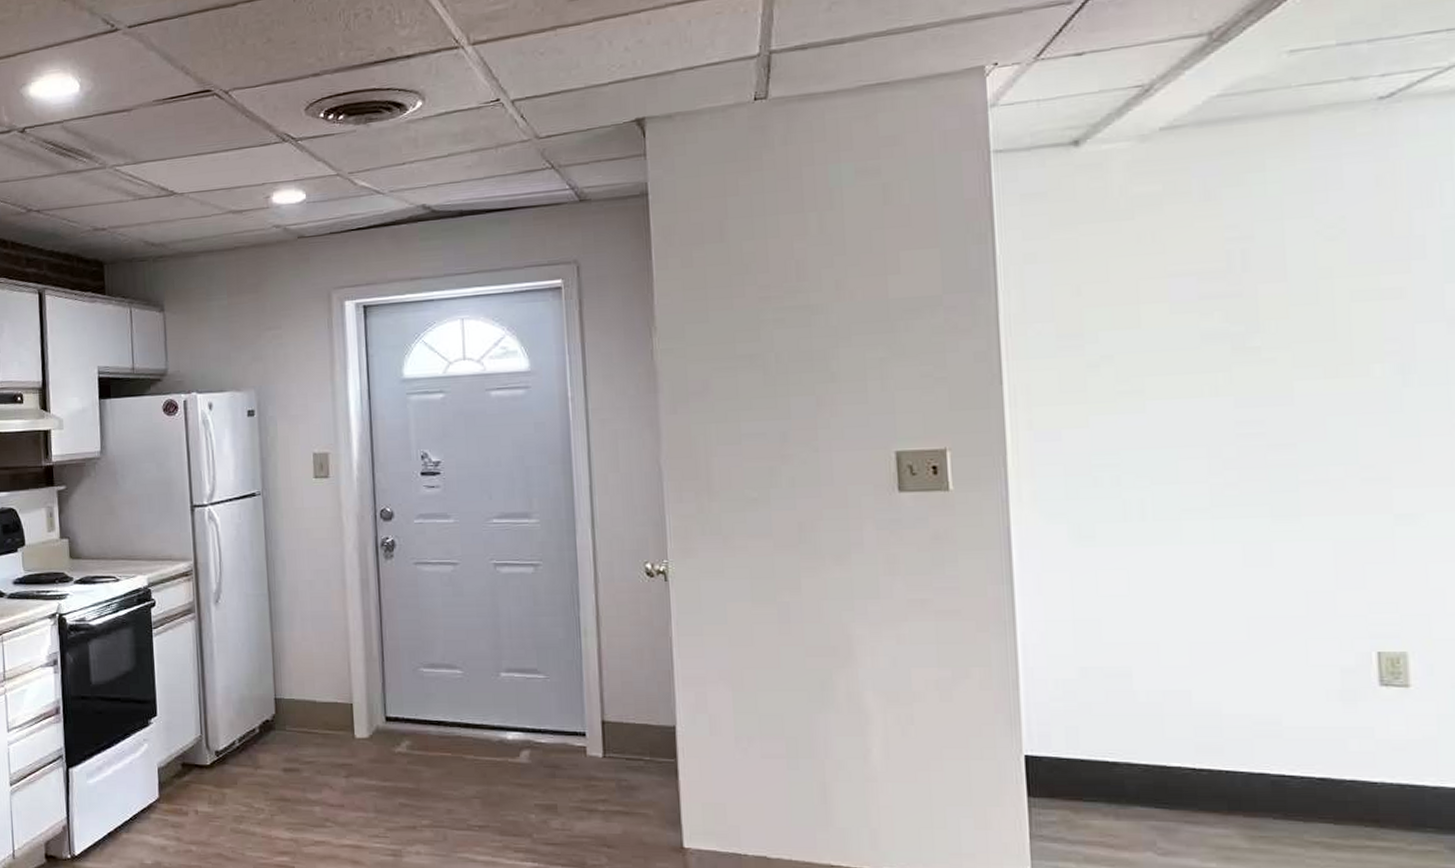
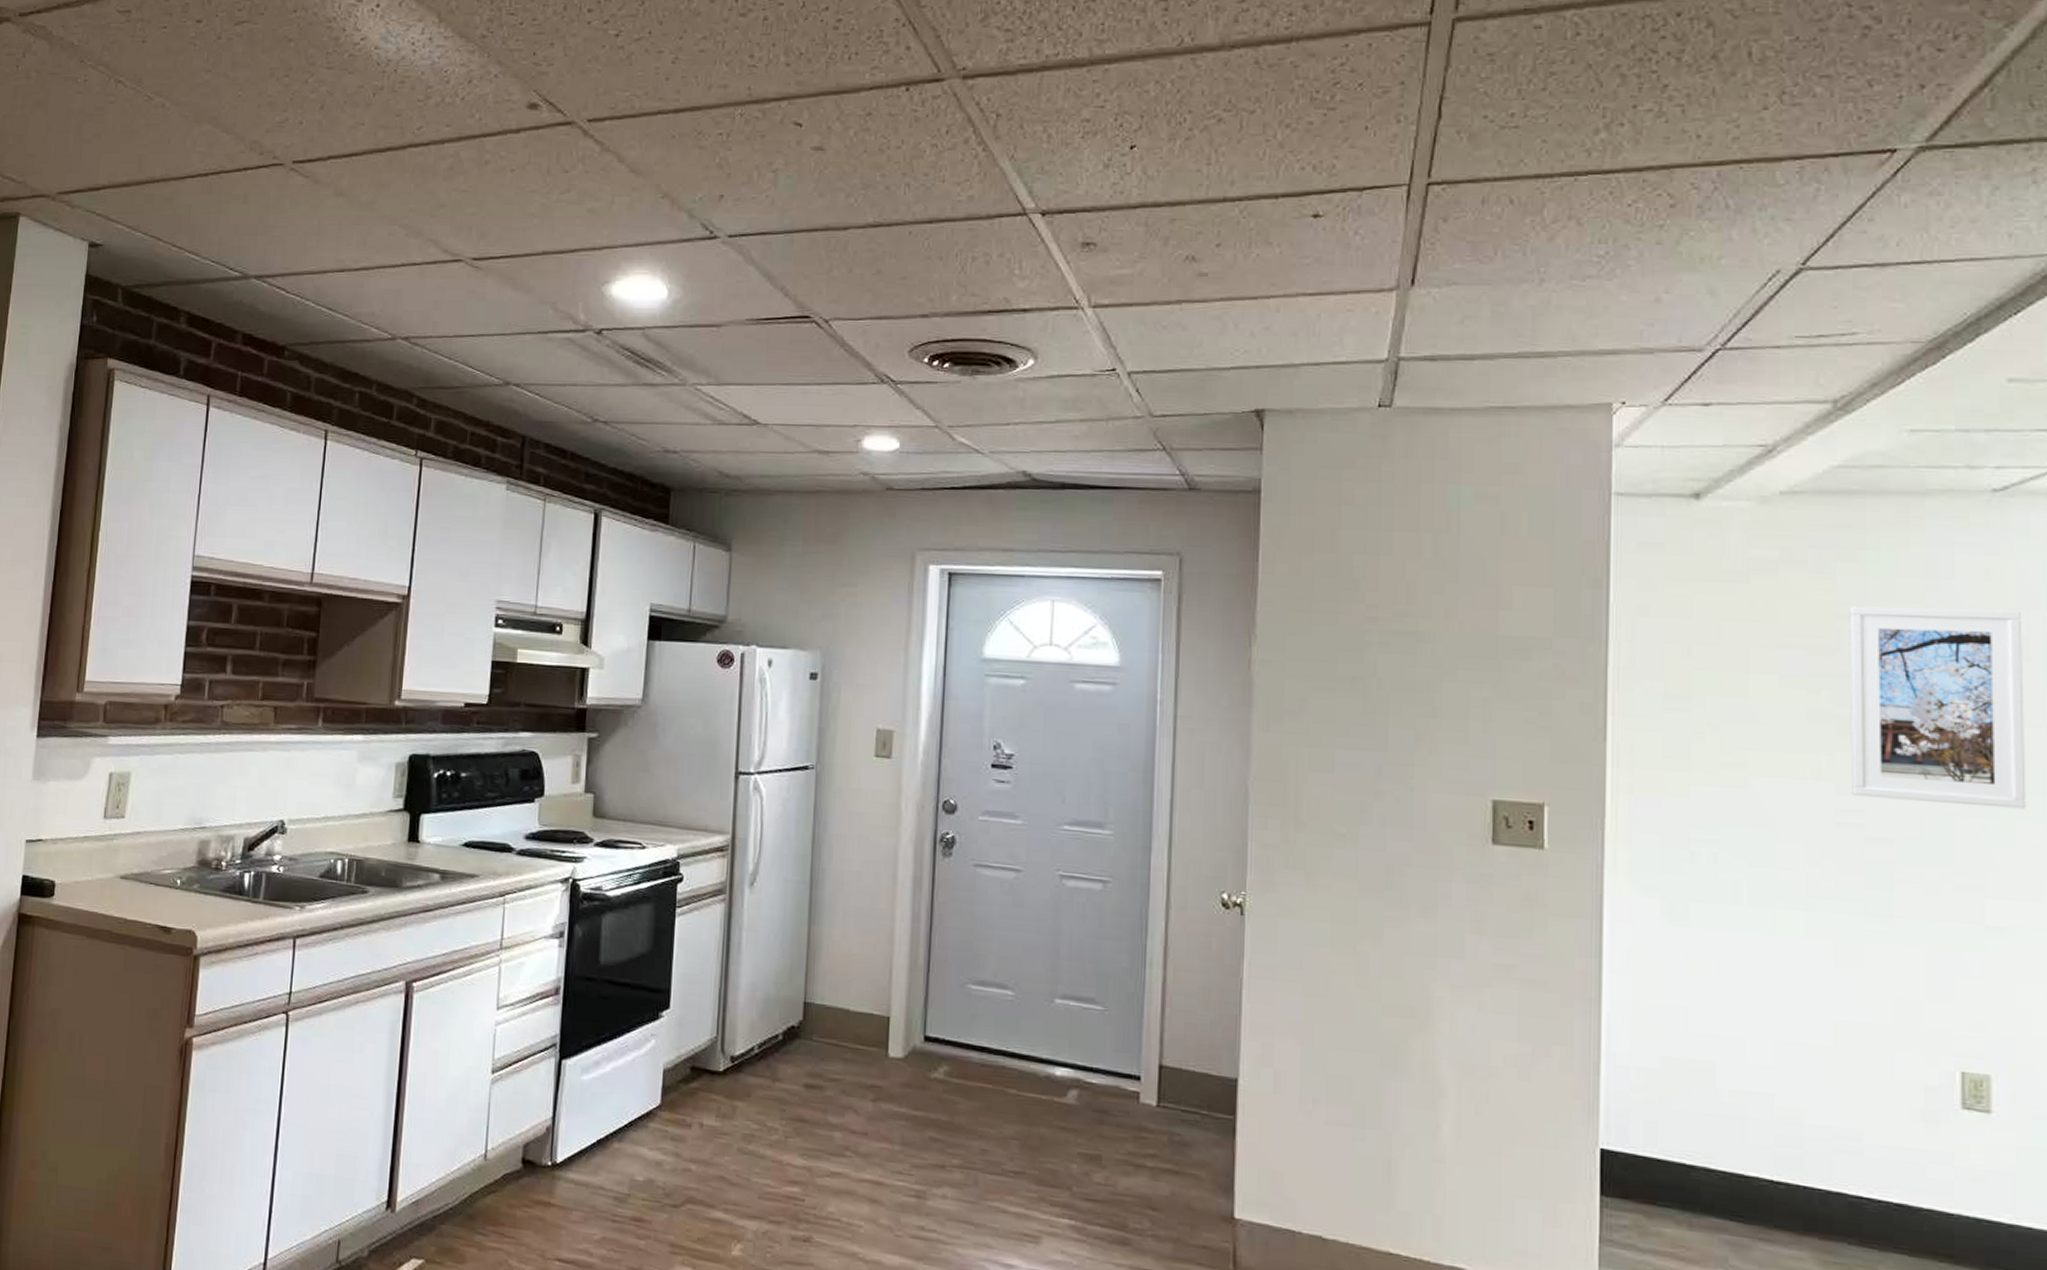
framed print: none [1237,211,1431,408] -> present [1849,606,2027,809]

